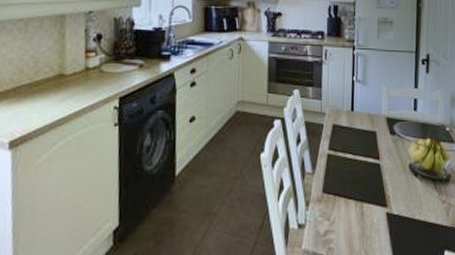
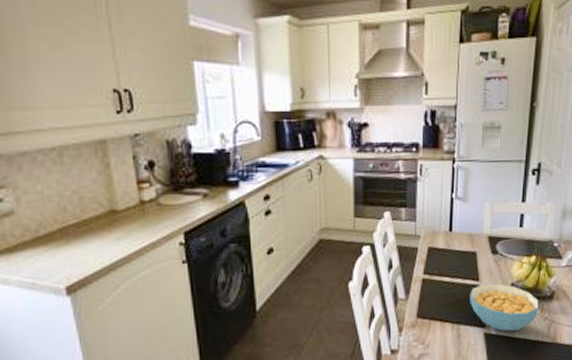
cereal bowl: none [371,162,437,213] -> present [470,283,539,332]

